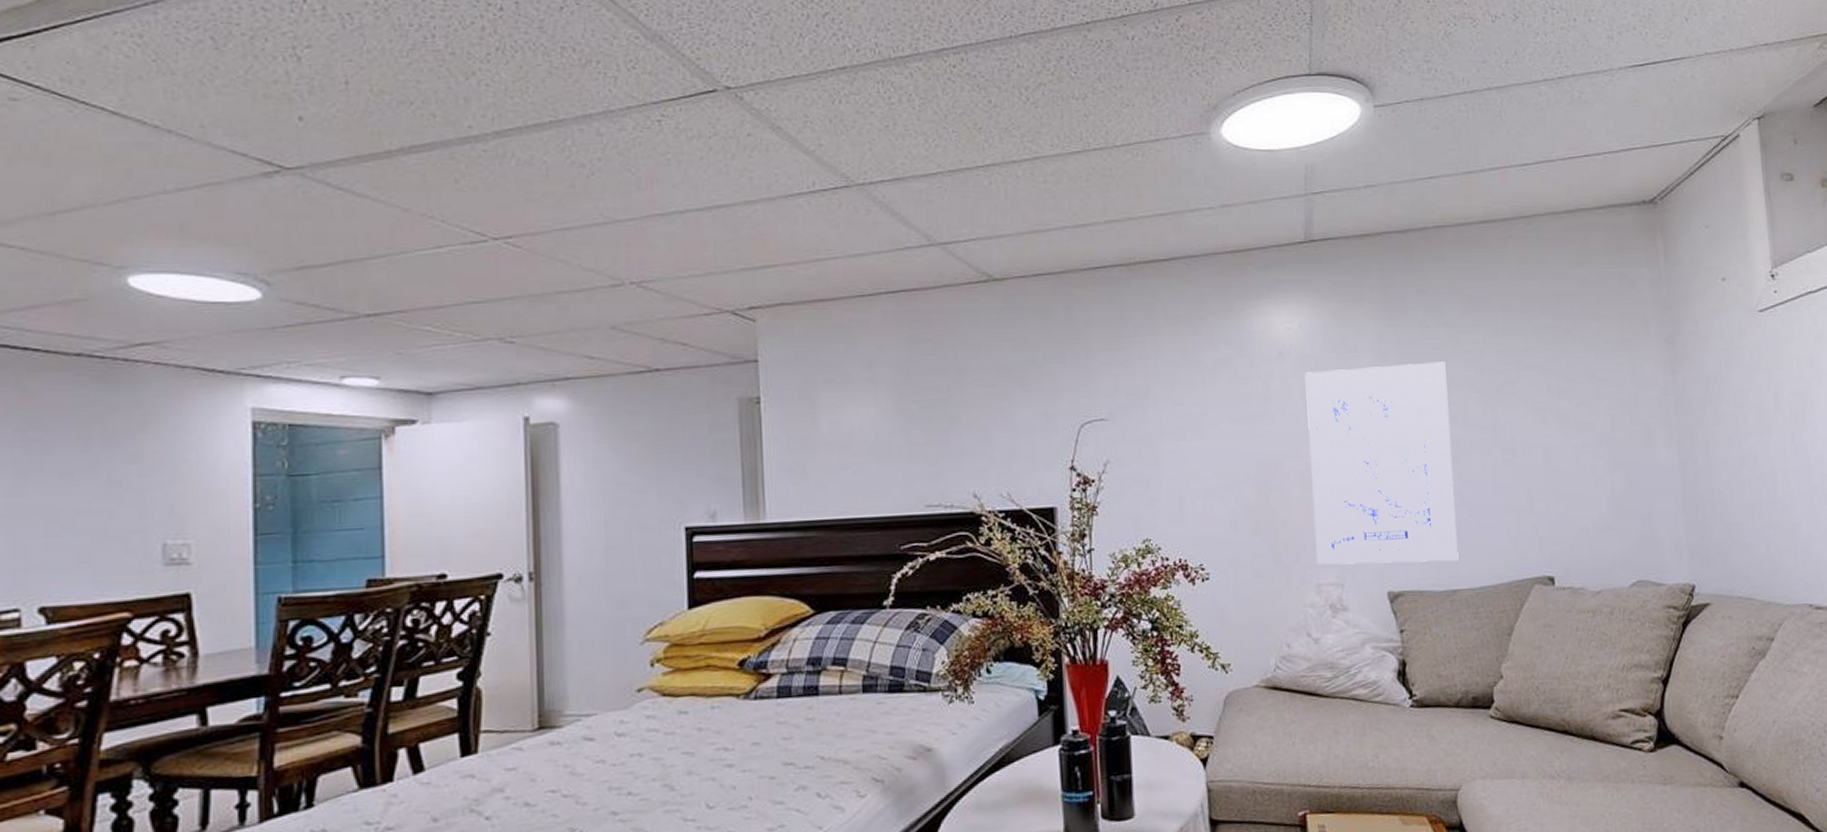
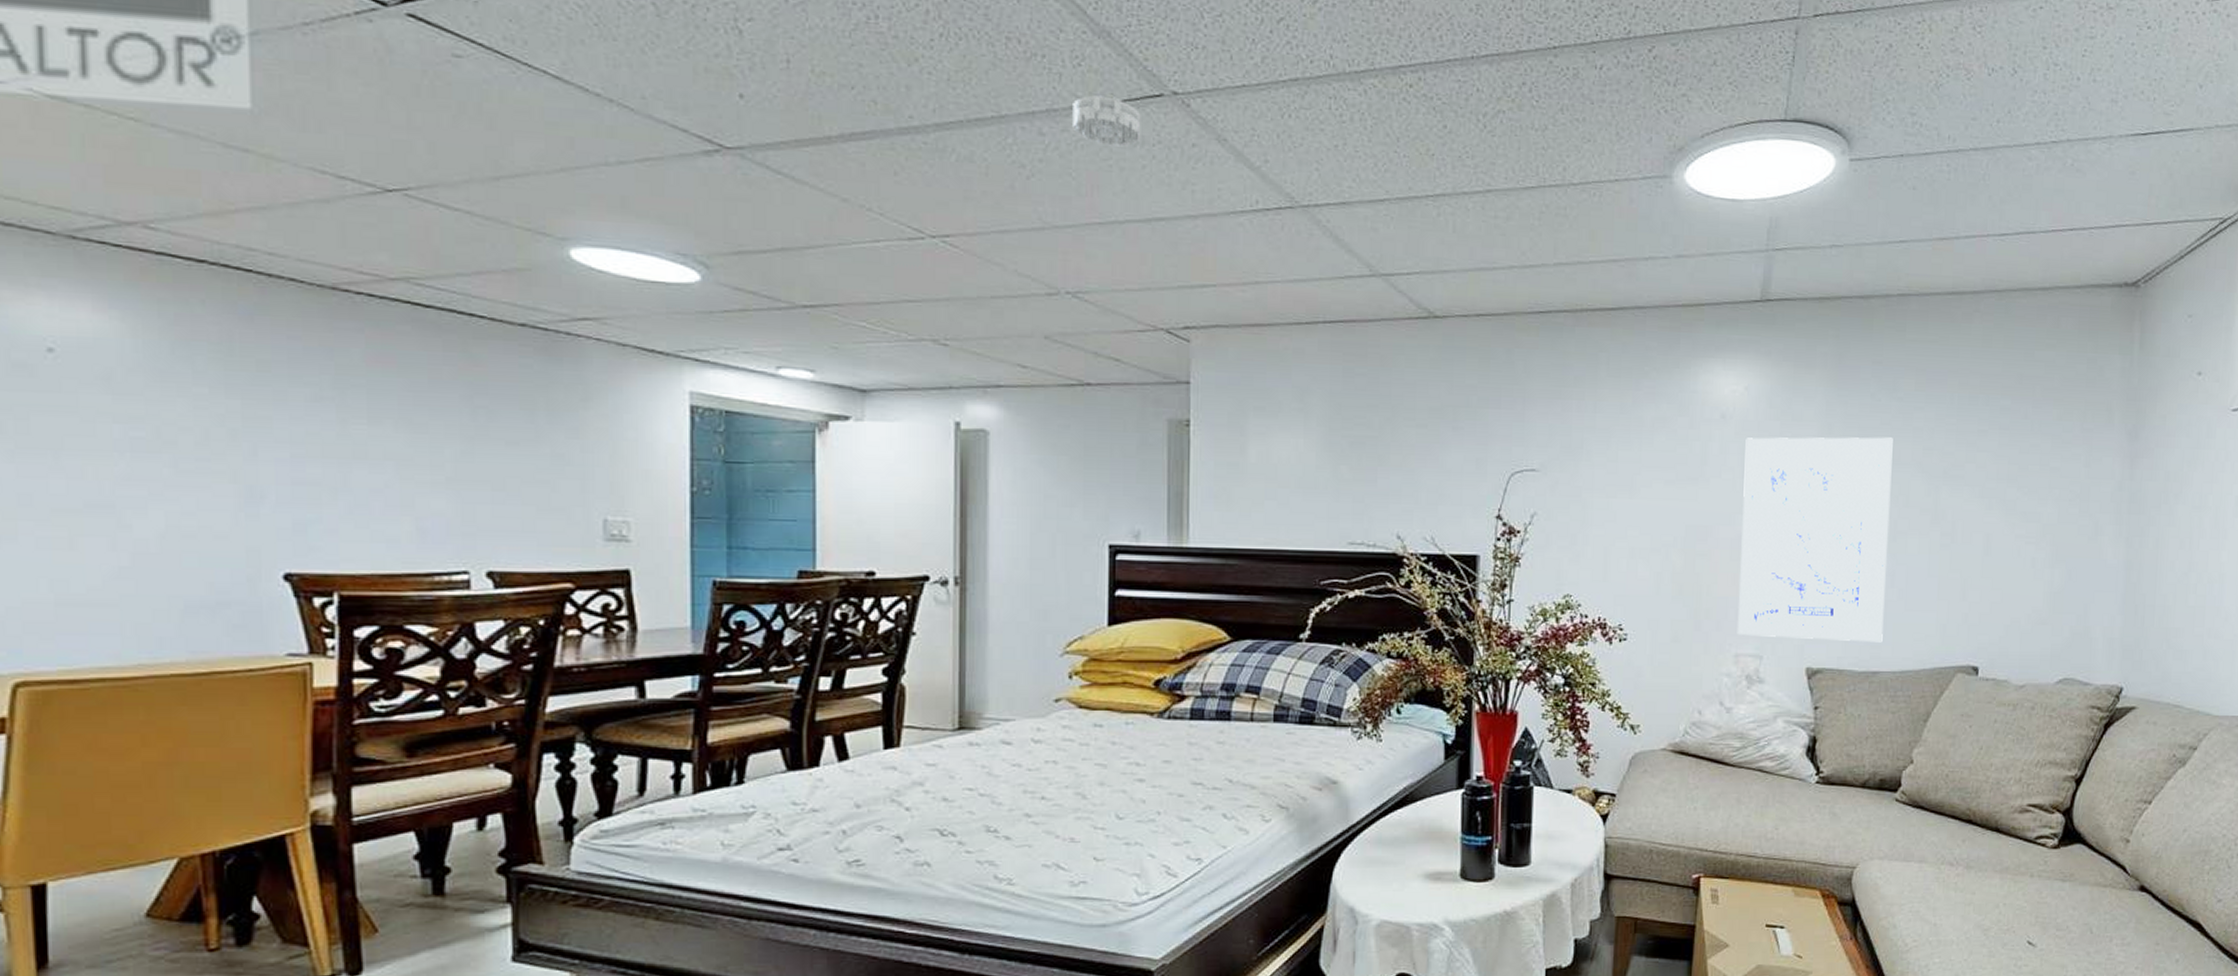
smoke detector: none [629,95,697,141] -> present [1073,95,1141,147]

